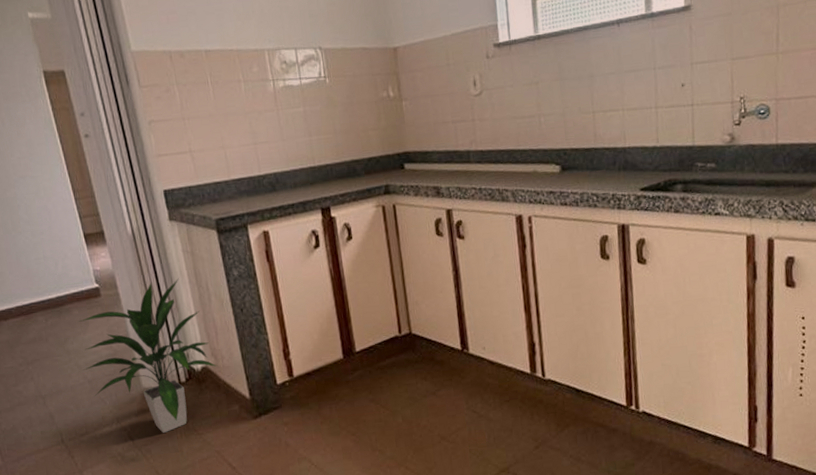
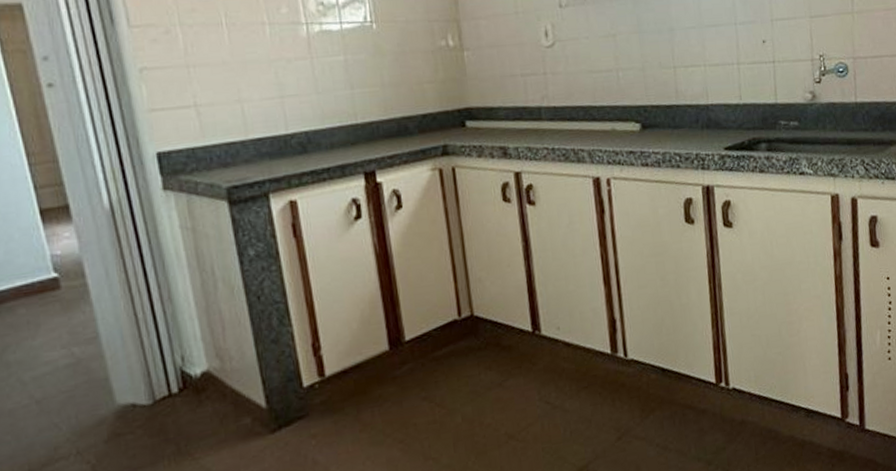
indoor plant: present [78,278,218,433] -> none [25,261,224,462]

